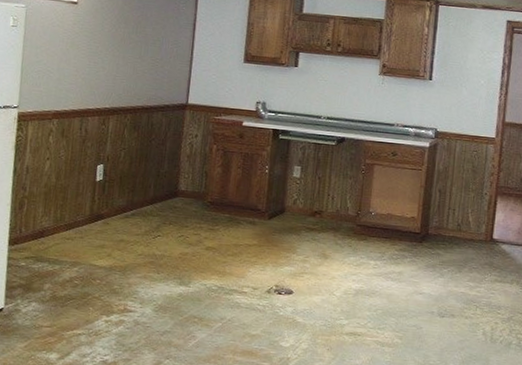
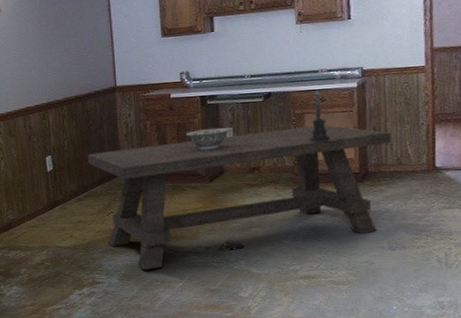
dining table: none [142,168,456,304] -> present [87,125,392,271]
decorative bowl: none [251,163,298,186] -> present [185,127,230,150]
candle holder: none [369,142,402,198] -> present [303,89,336,144]

